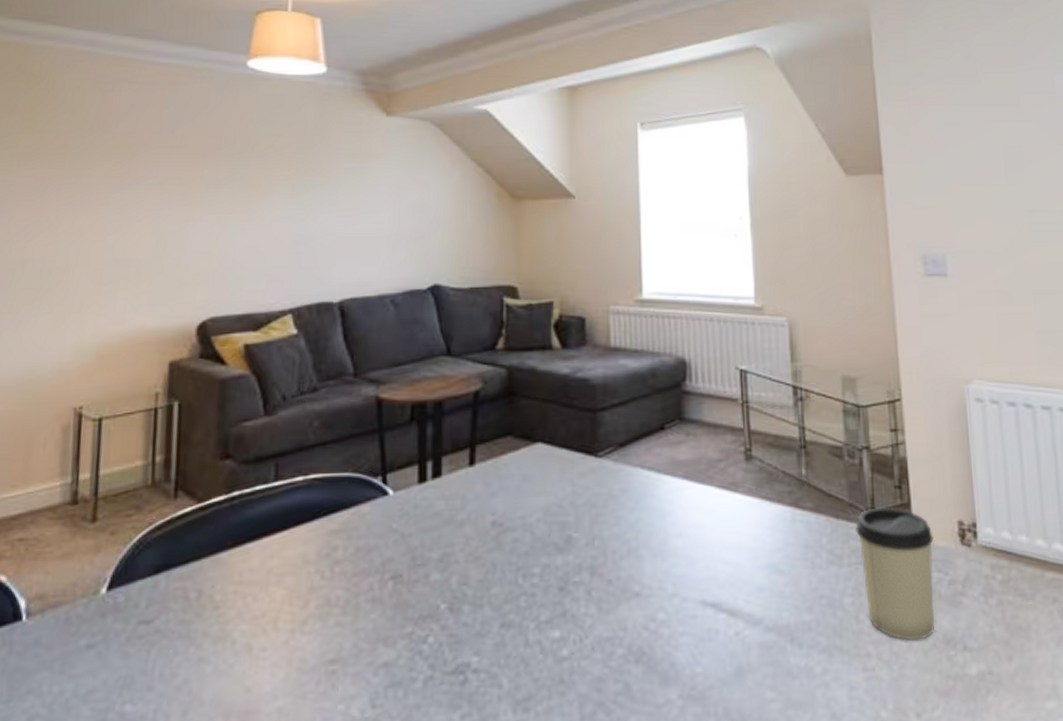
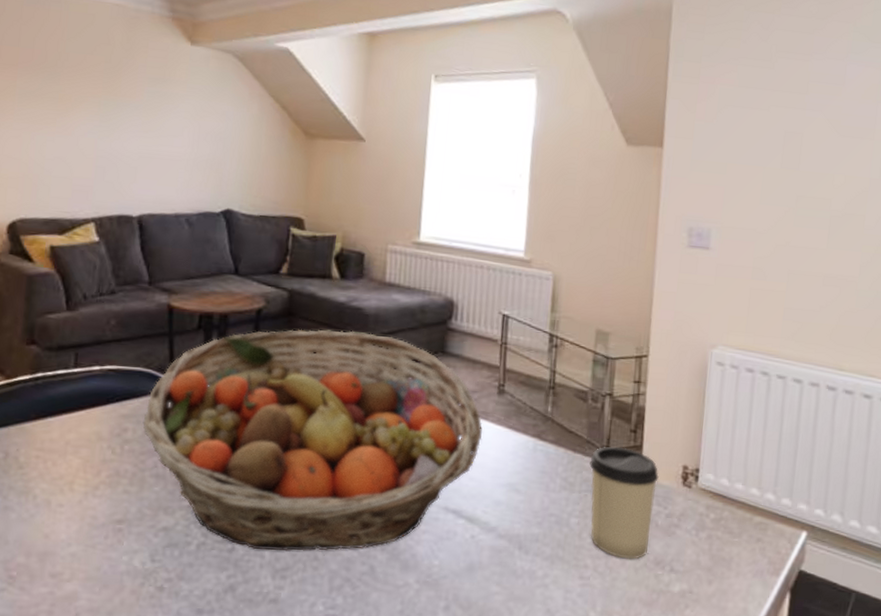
fruit basket: none [354,405,735,679] -> present [143,329,482,551]

